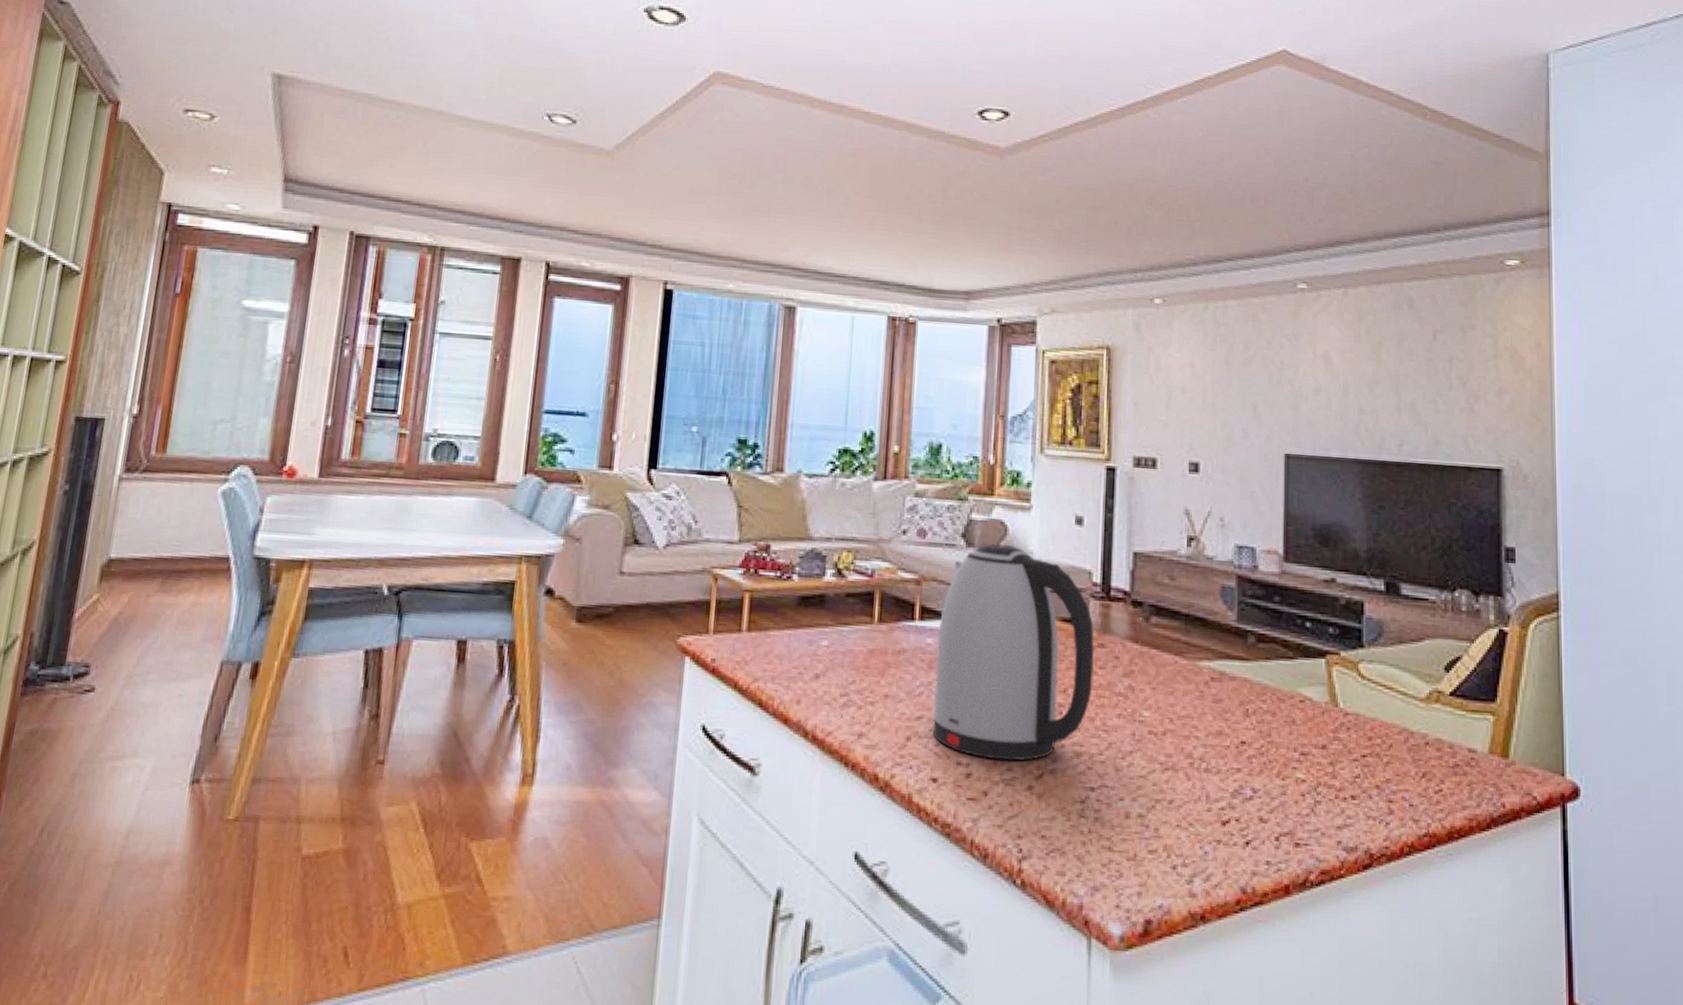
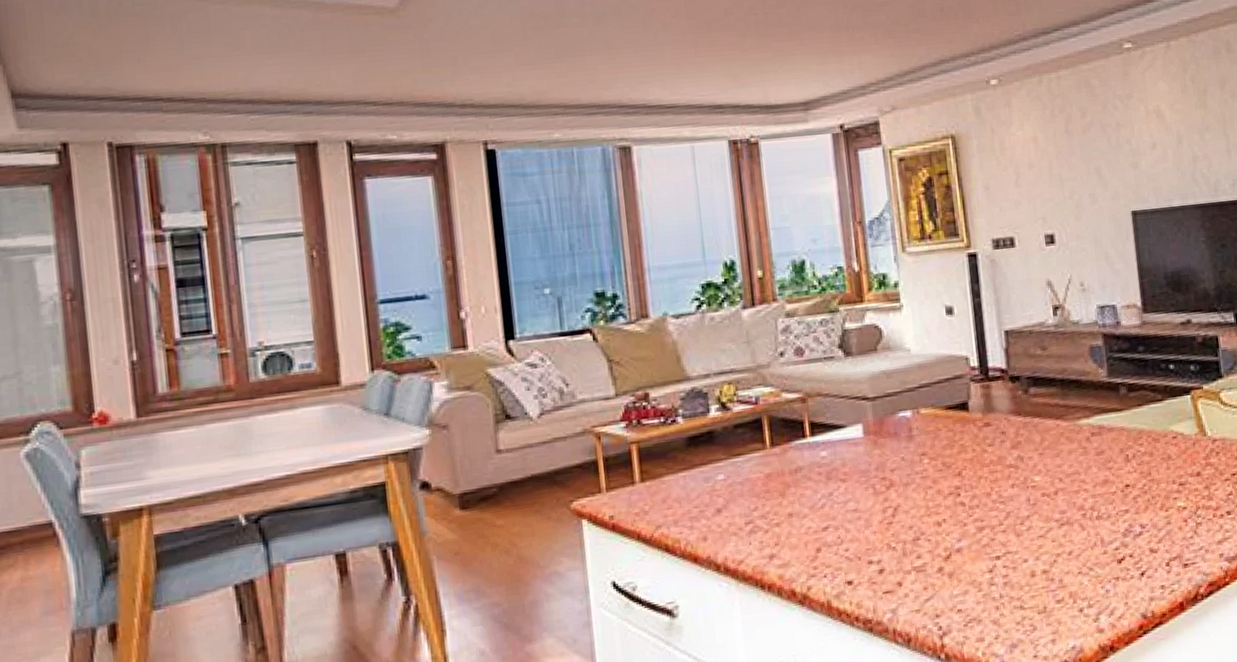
kettle: present [932,545,1095,761] -> none [830,347,985,552]

